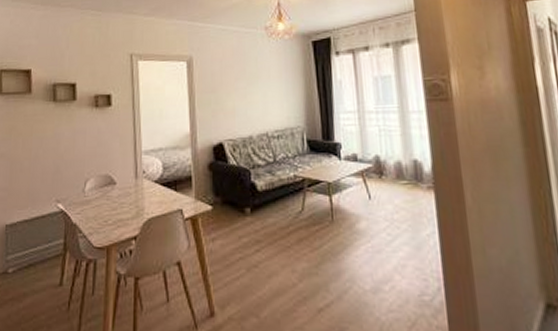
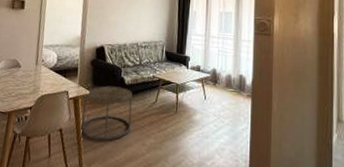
side table: none [204,195,273,272] -> present [81,85,133,141]

